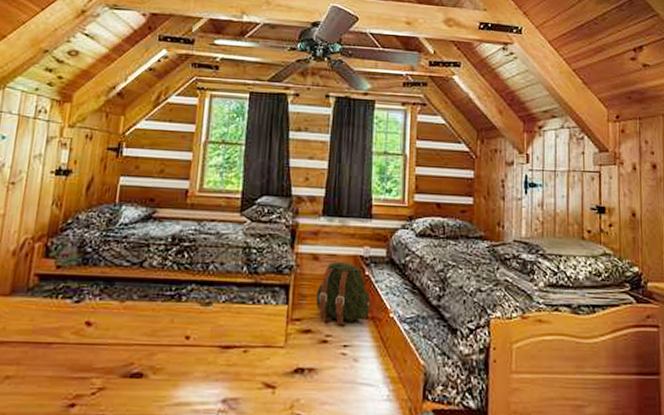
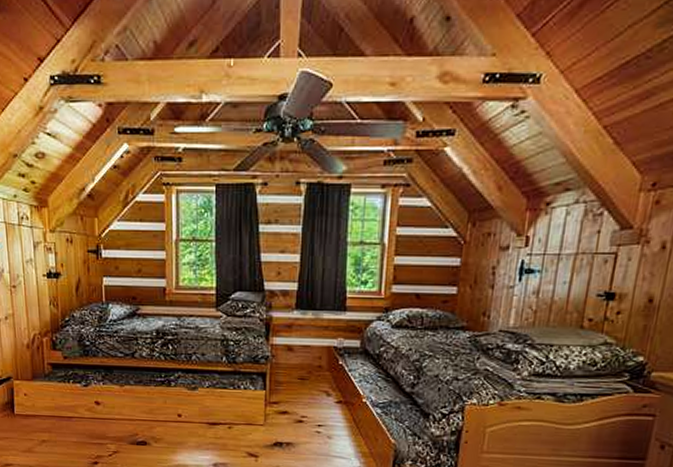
backpack: present [316,262,371,326] -> none [292,353,344,409]

